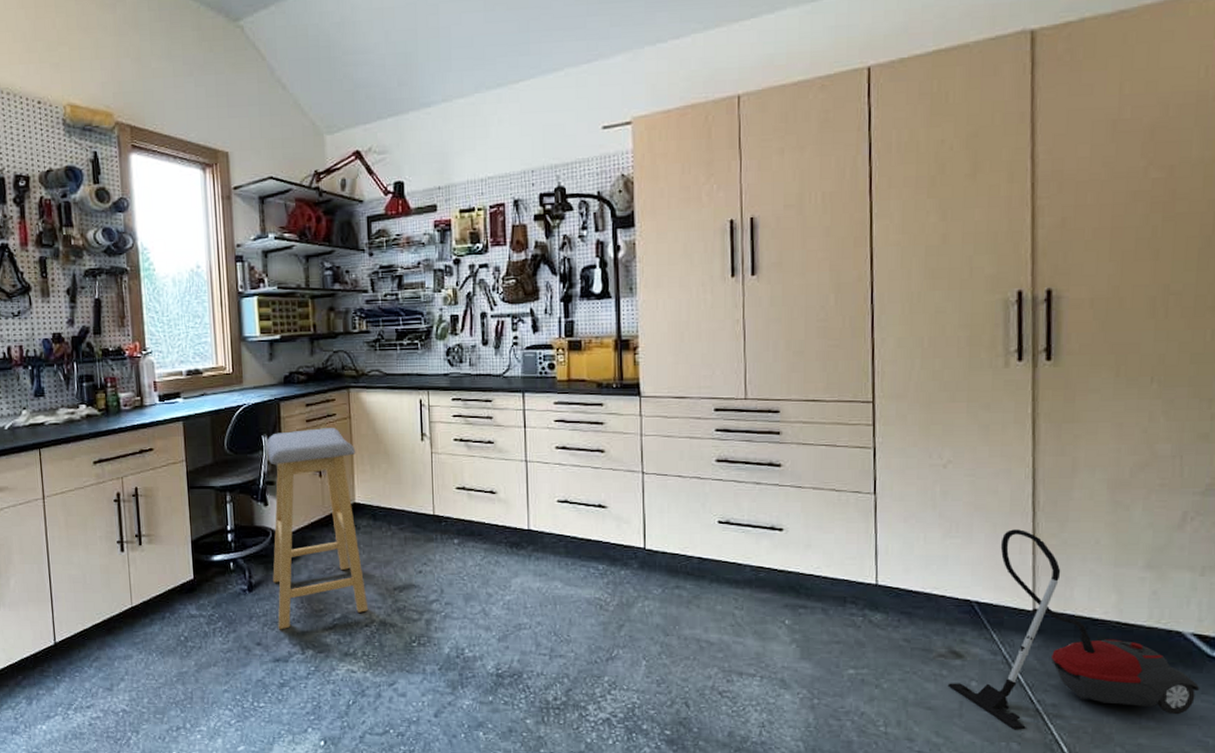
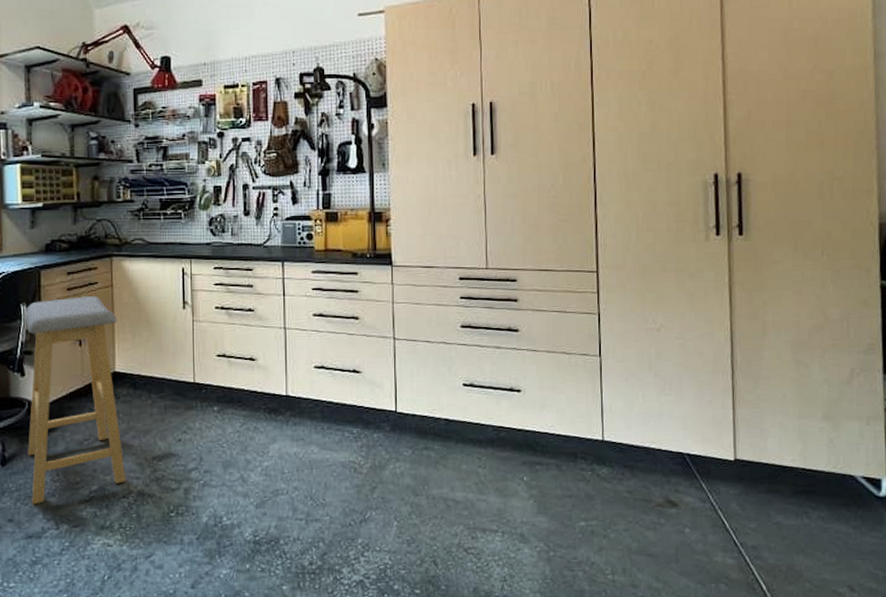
vacuum cleaner: present [947,529,1200,730] -> none [665,387,870,572]

